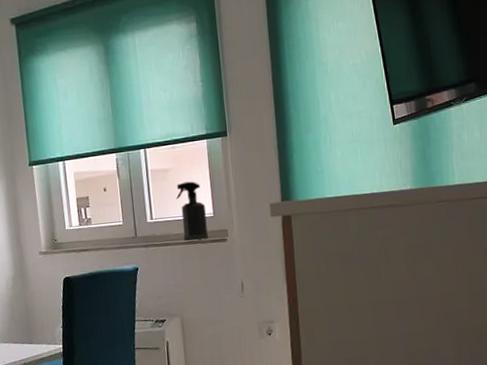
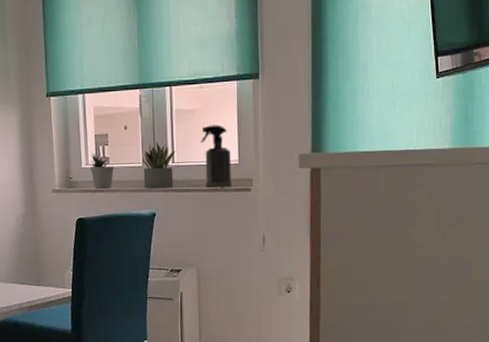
potted plant: none [72,214,96,249] -> present [89,152,114,190]
succulent plant: none [121,201,154,246] -> present [141,142,176,189]

